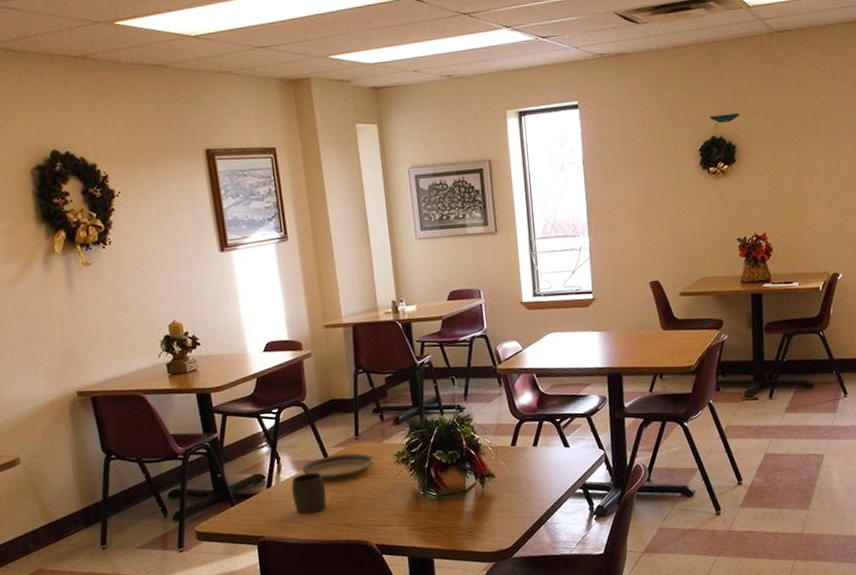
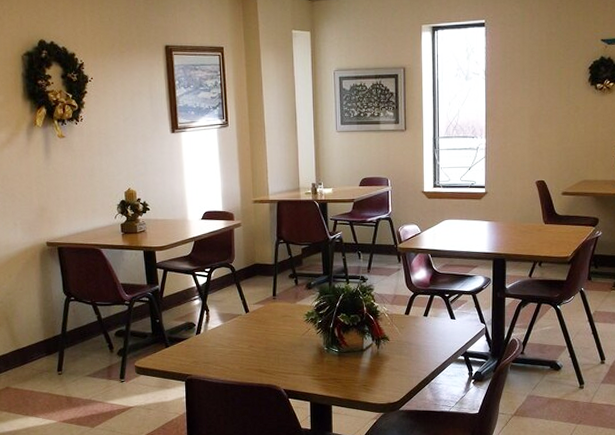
mug: present [291,472,327,514] -> none [217,324,245,359]
plate: present [301,453,375,481] -> none [226,311,288,332]

